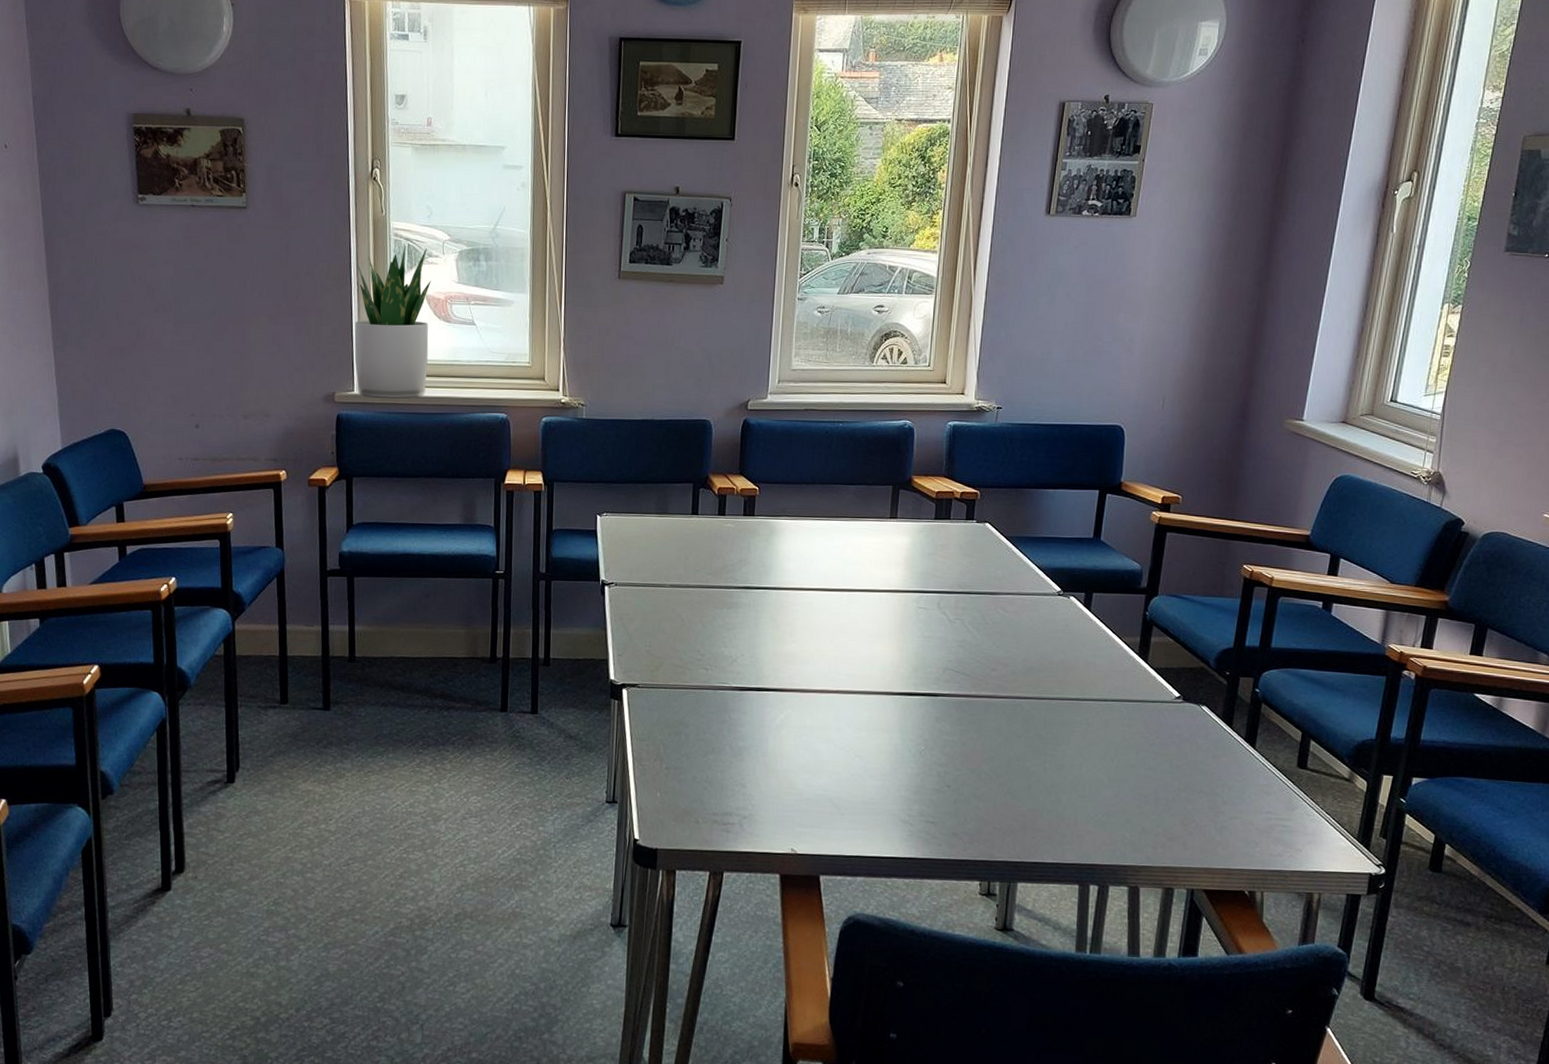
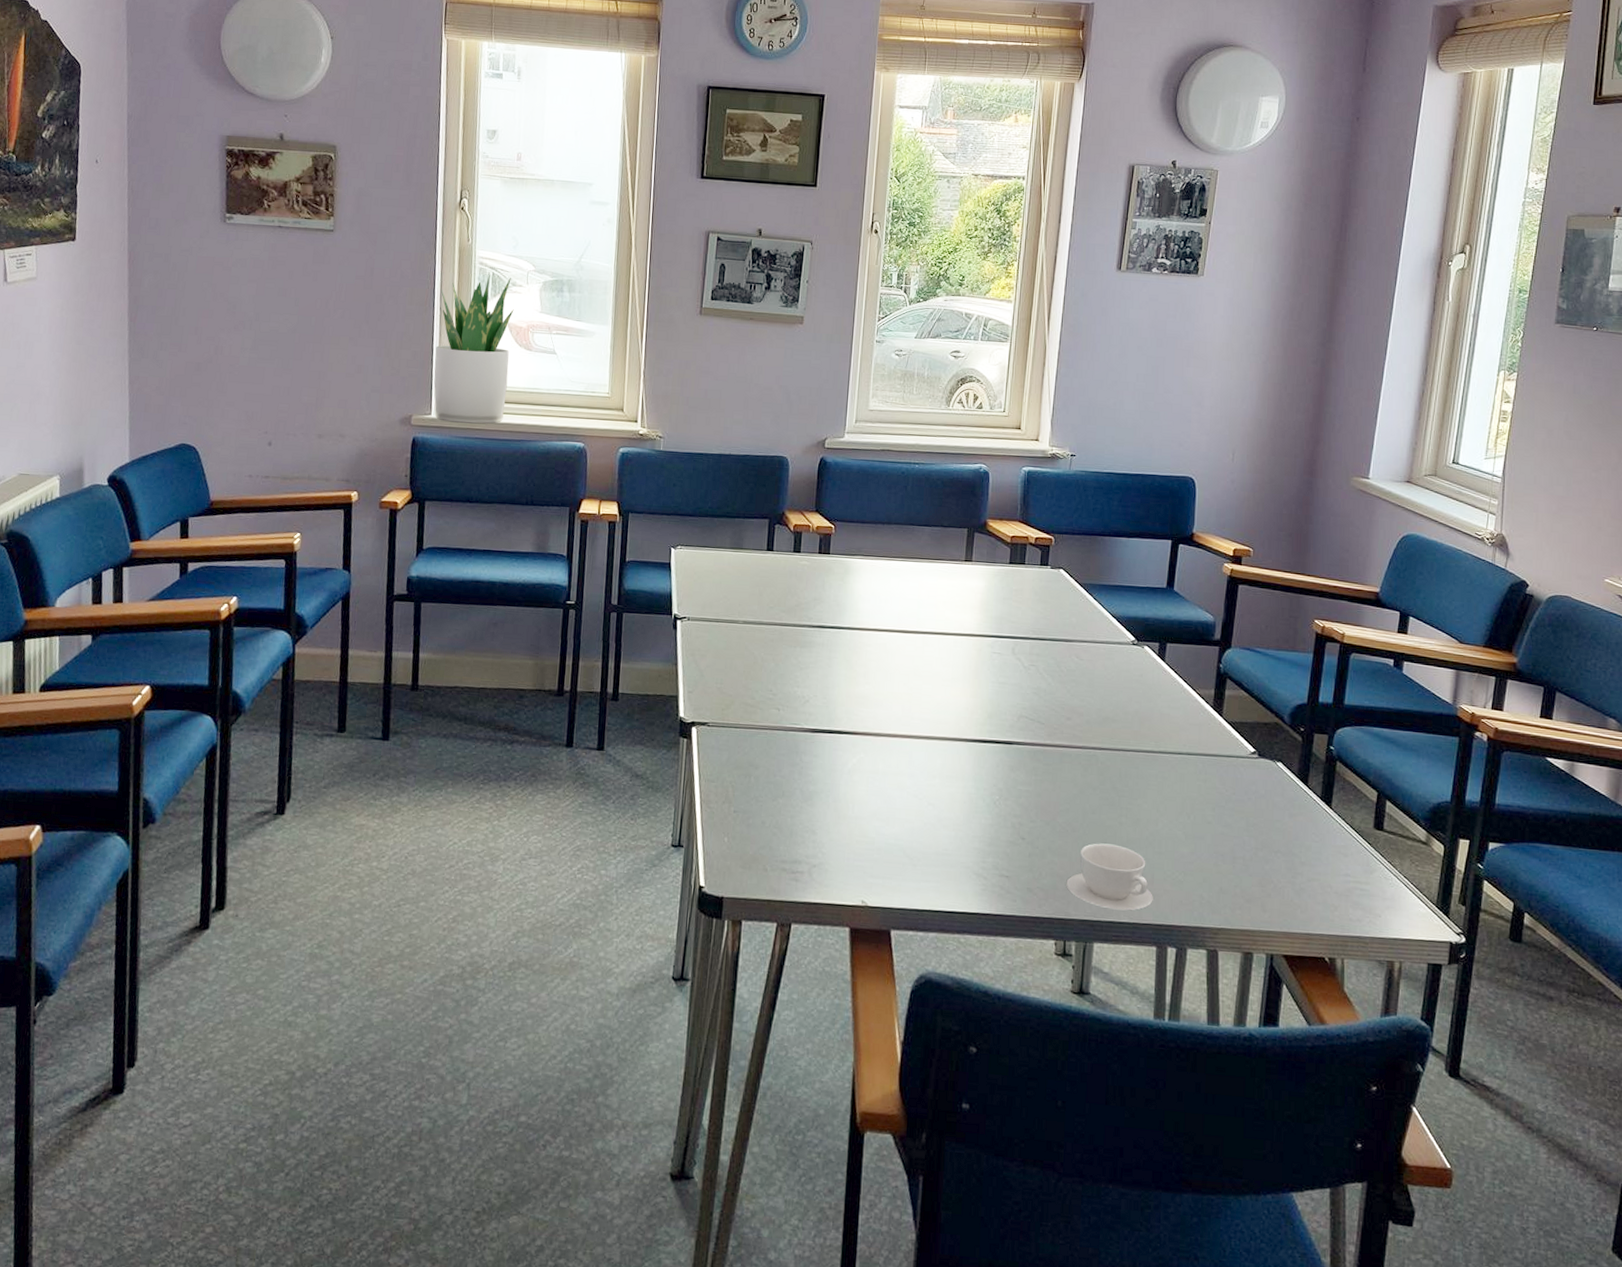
teacup: none [990,788,1076,852] -> present [1066,843,1153,911]

